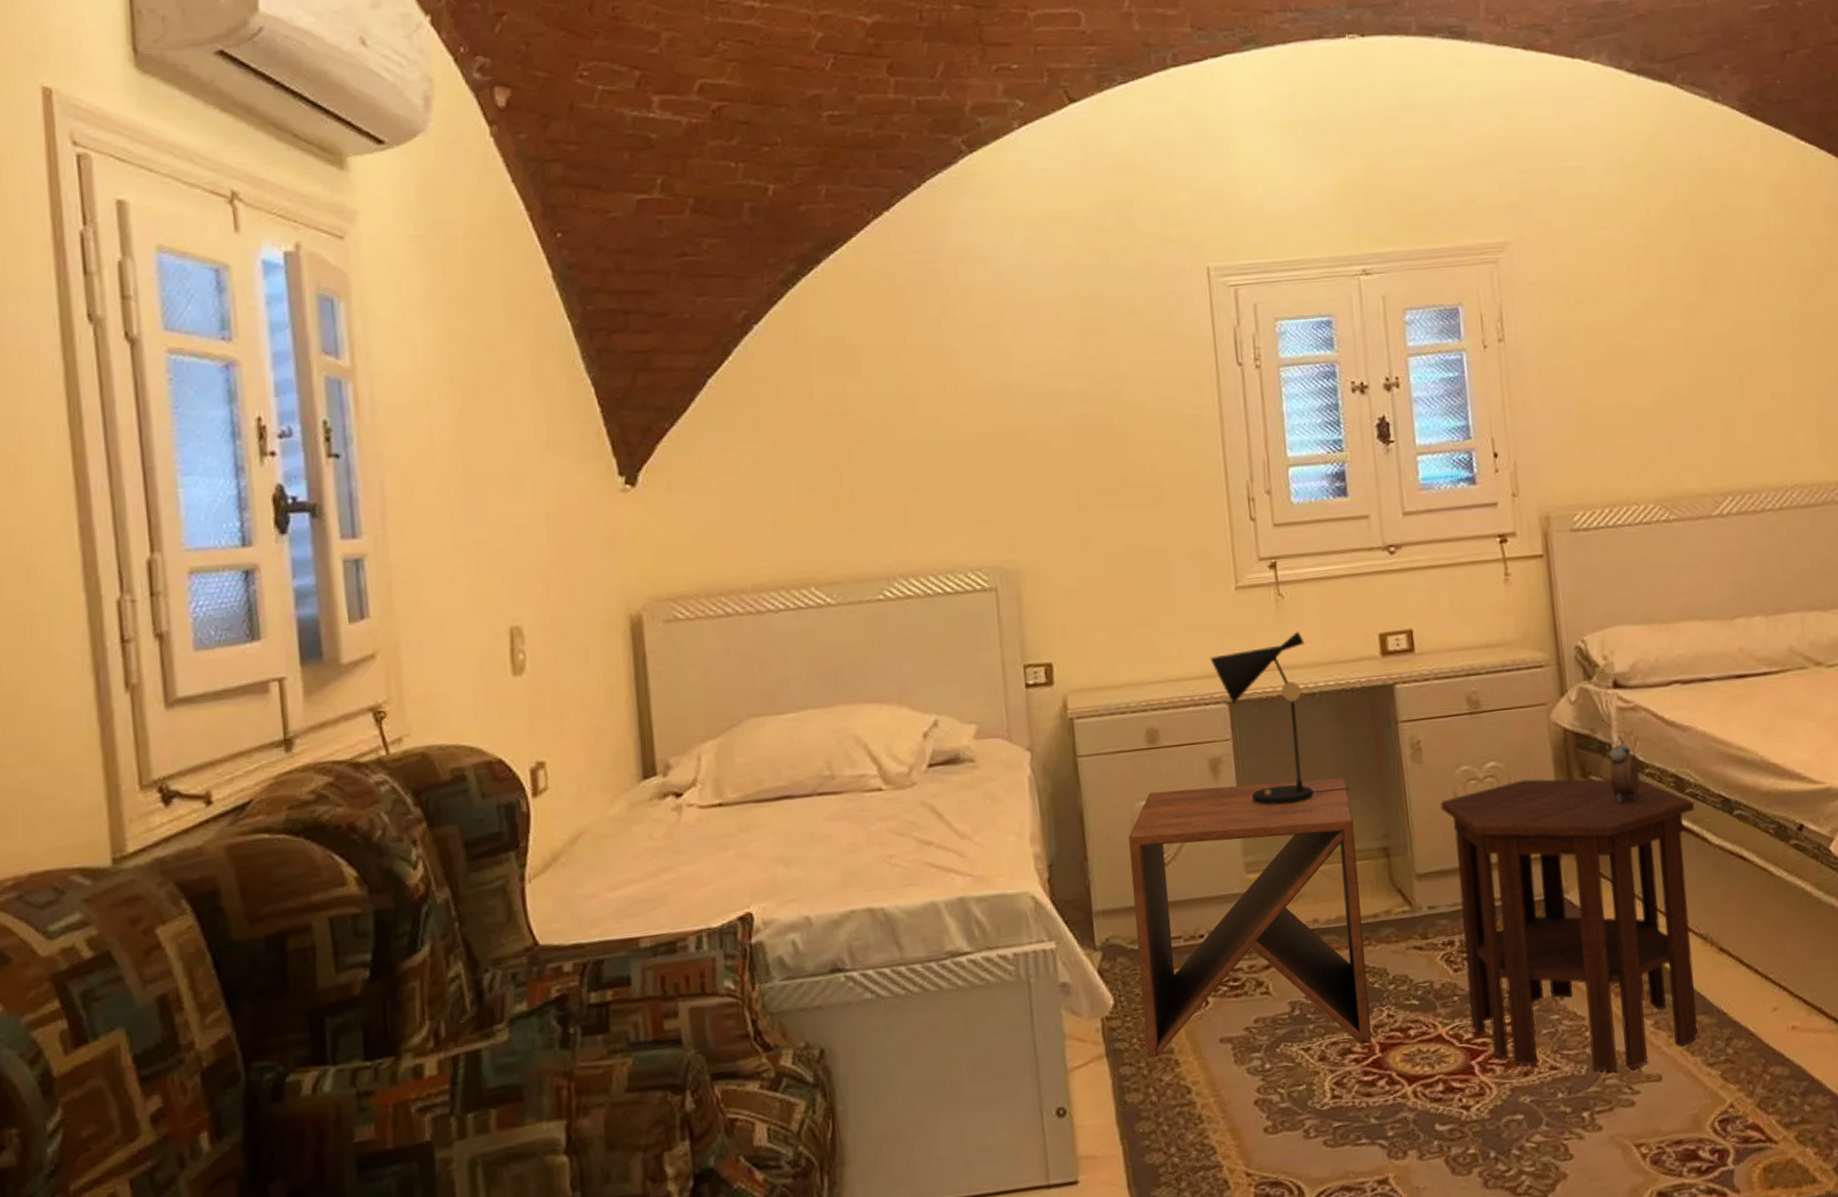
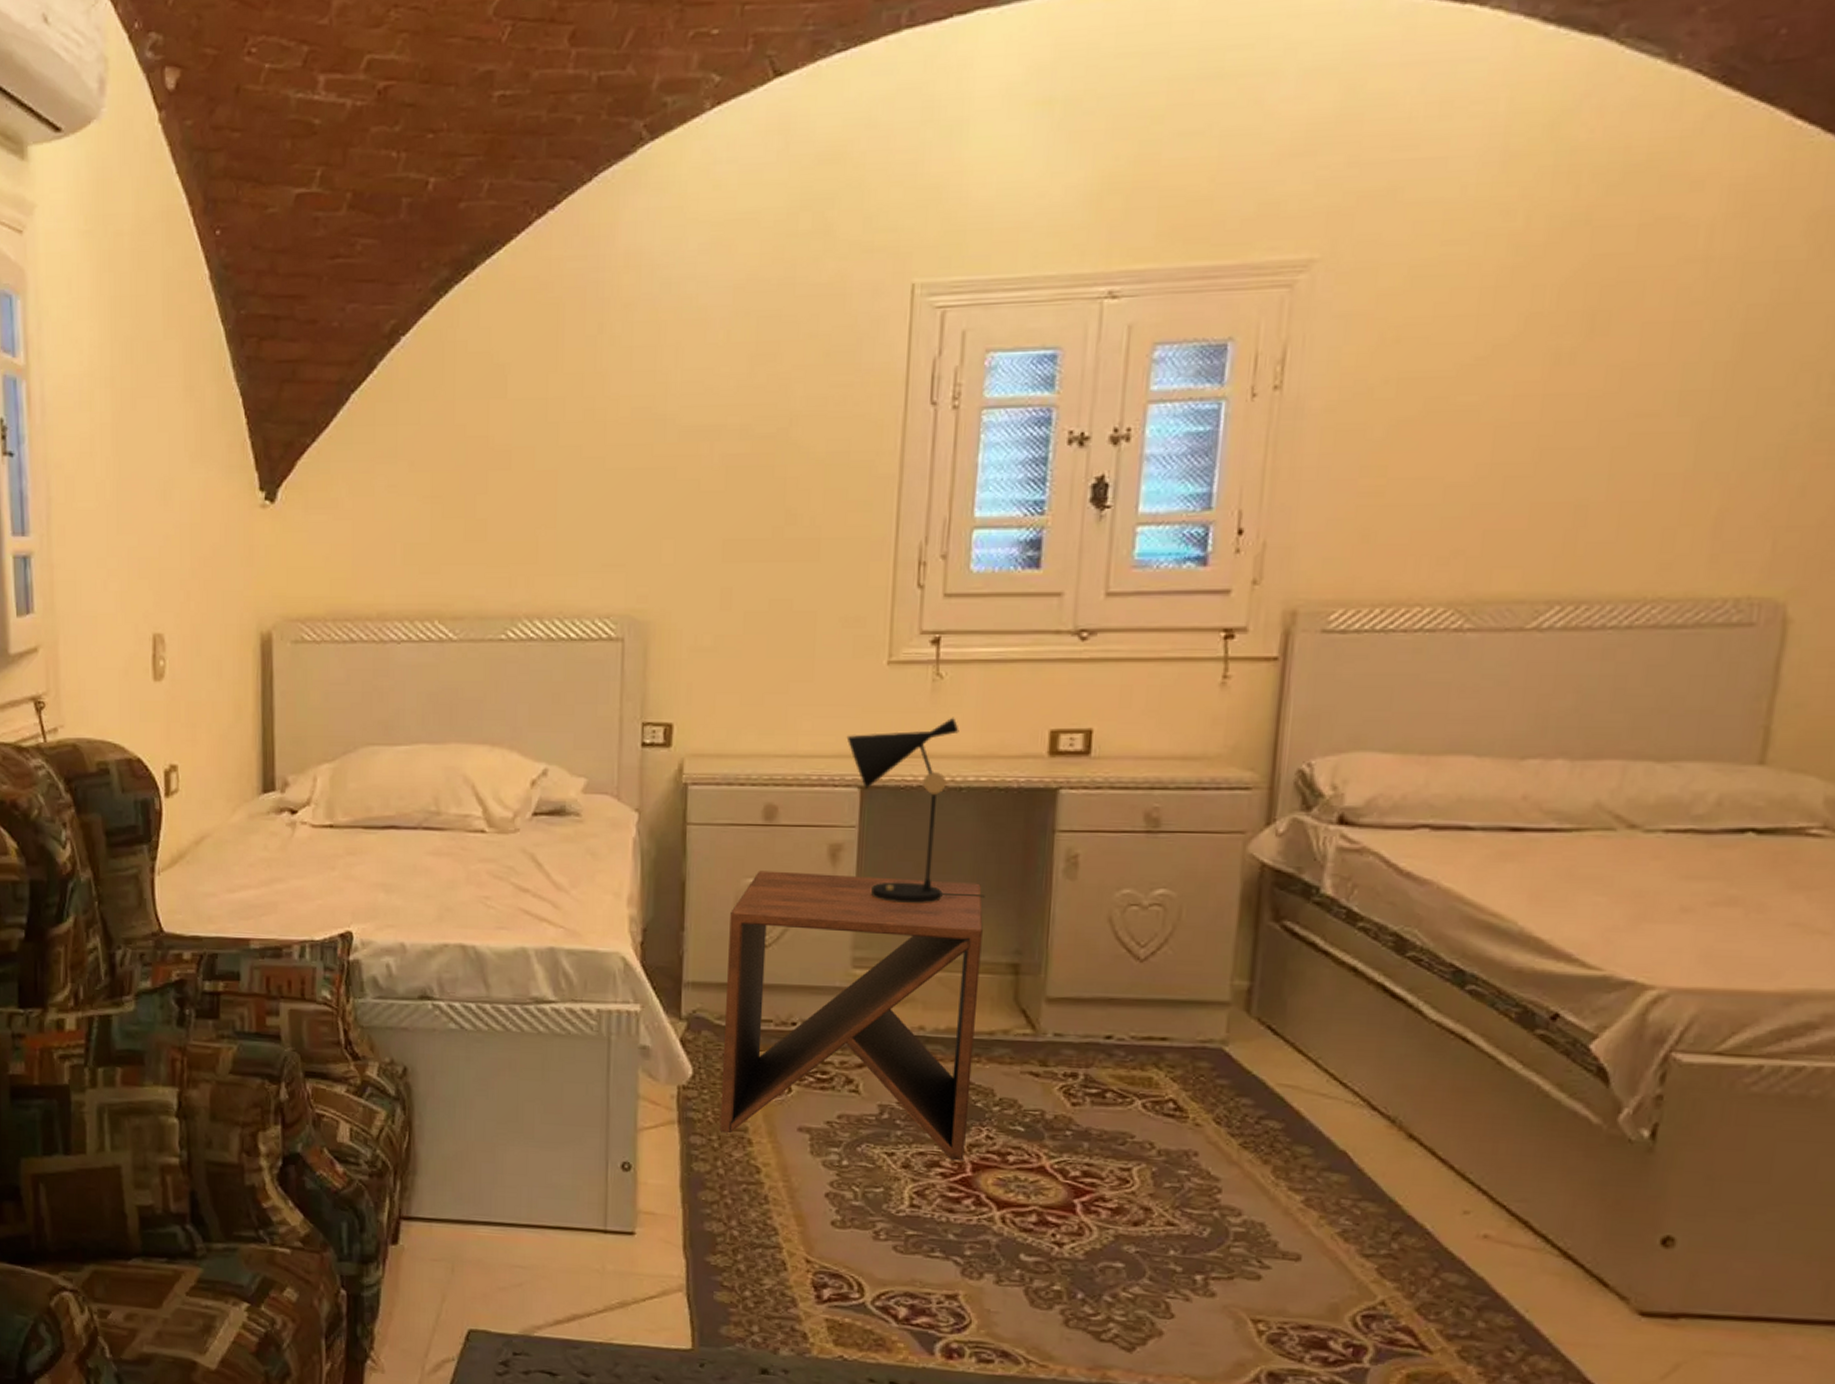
side table: present [1440,779,1698,1071] -> none [1081,913,1415,1242]
alarm clock: present [1609,736,1640,803] -> none [1309,880,1352,957]

